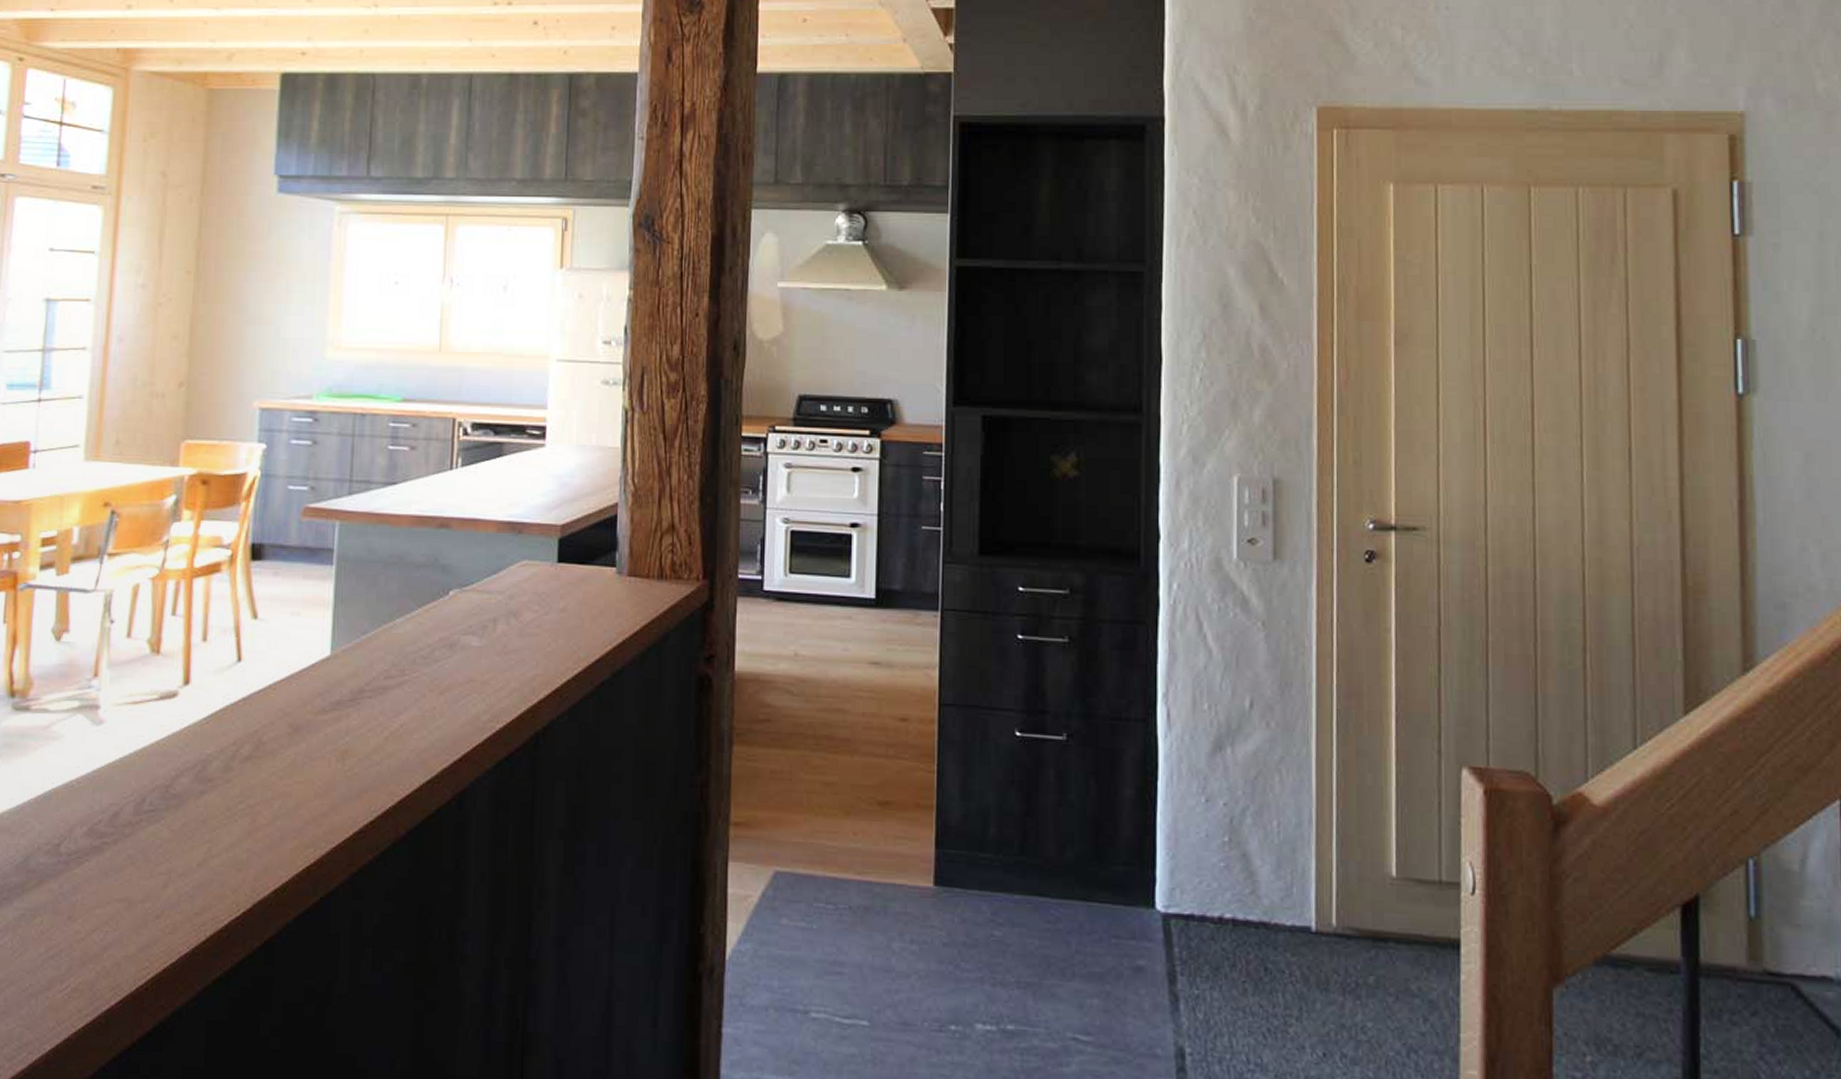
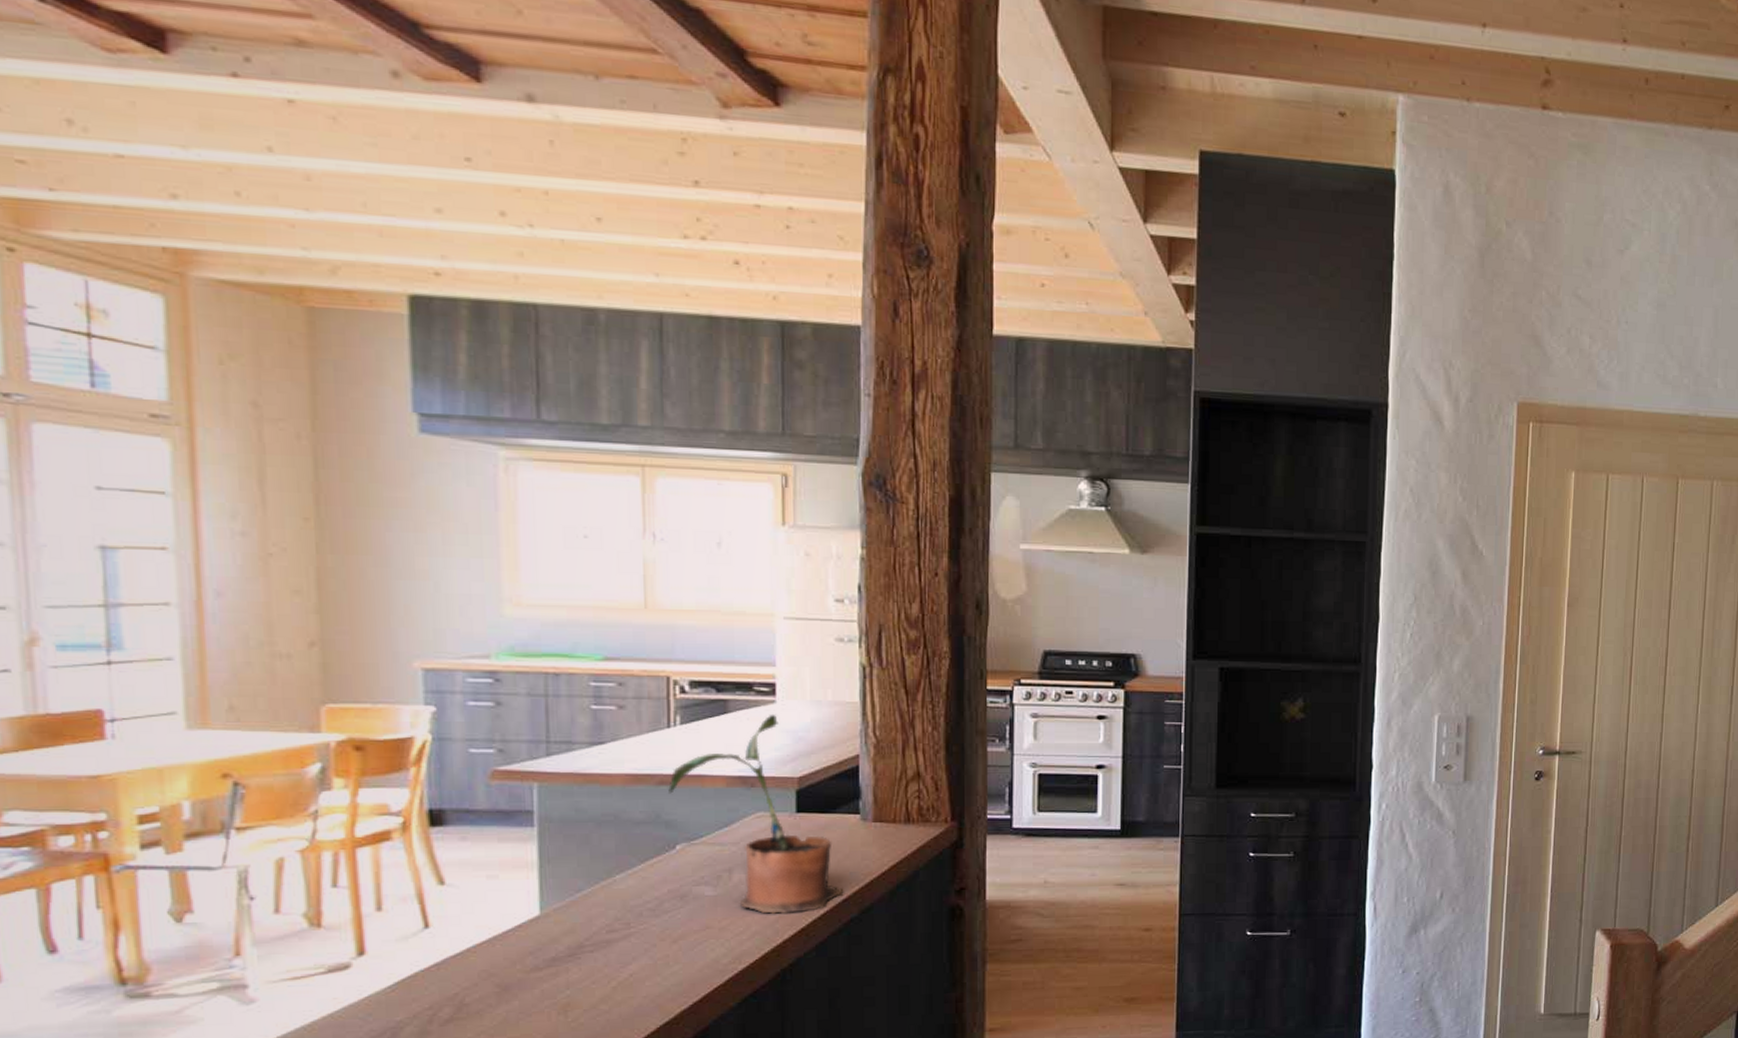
potted plant: none [447,458,597,672] -> present [668,714,844,915]

